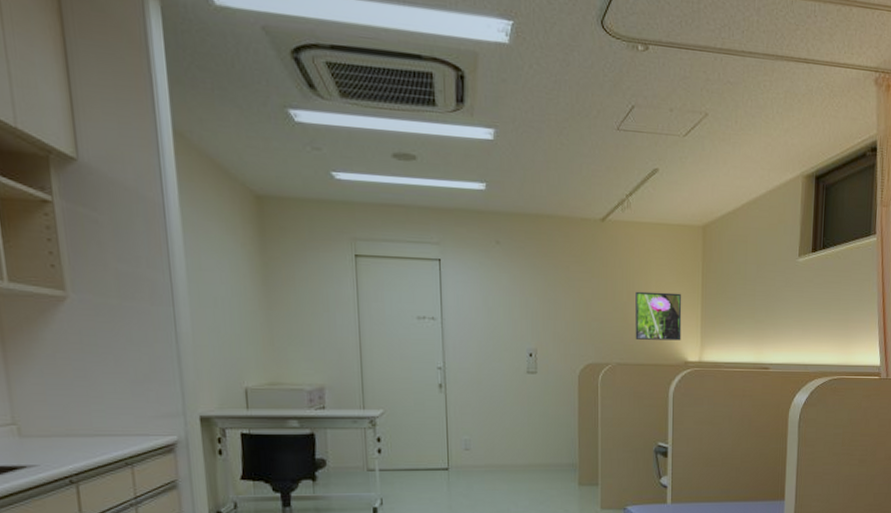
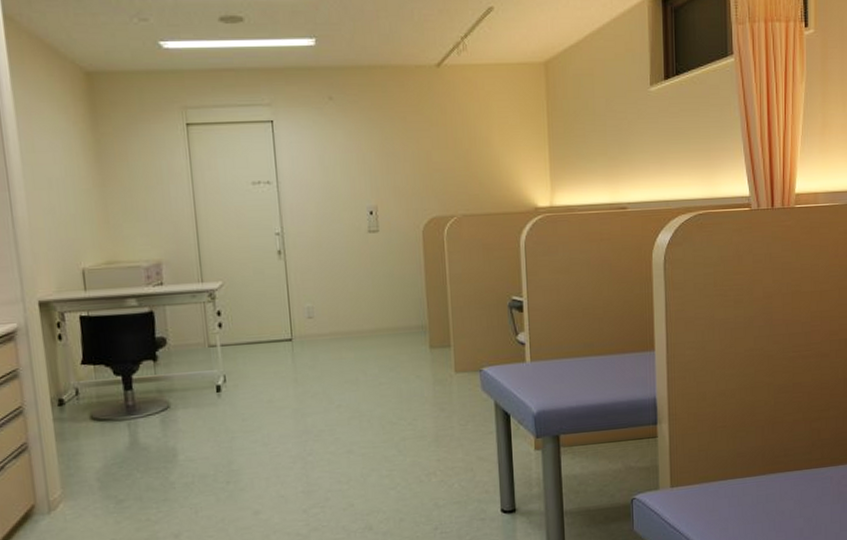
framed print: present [635,291,682,341] -> none [477,135,530,188]

